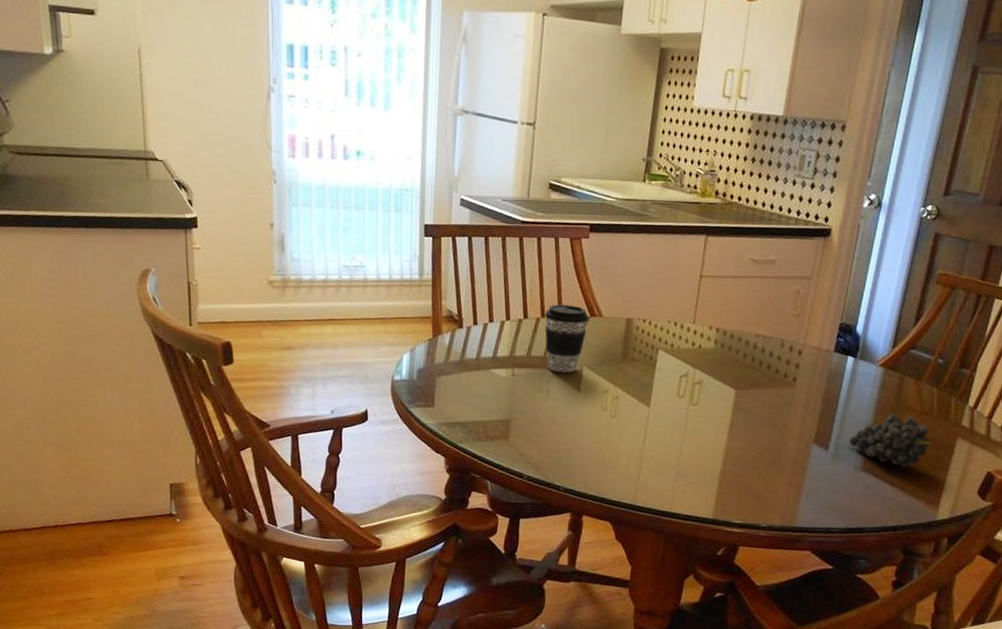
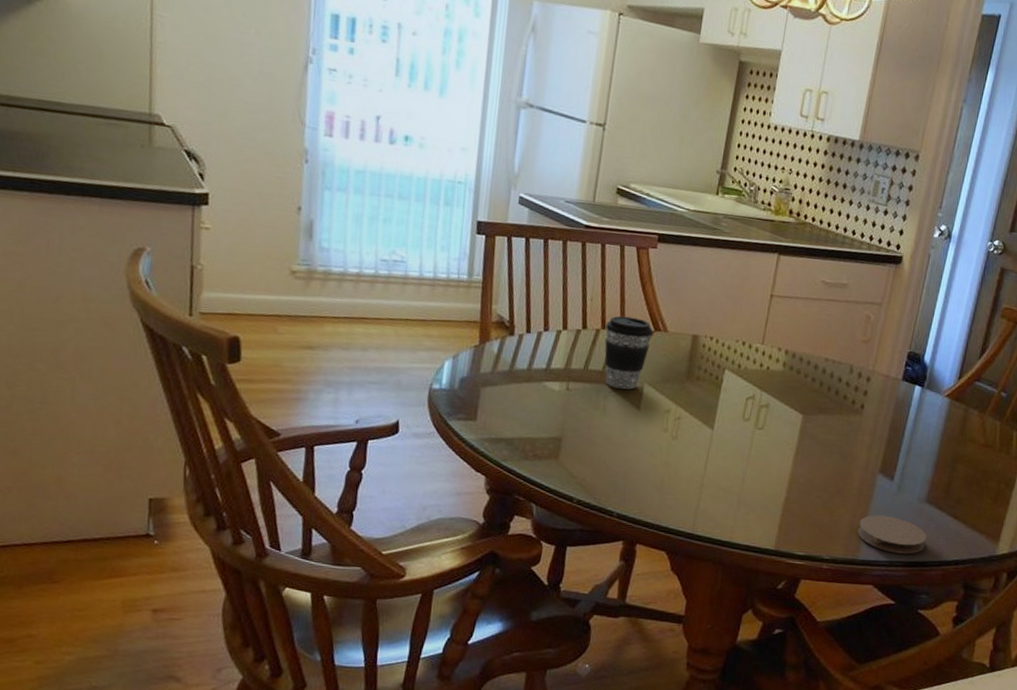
coaster: none [793,484,864,521] -> present [857,515,927,554]
fruit: present [848,414,931,467] -> none [913,445,993,500]

